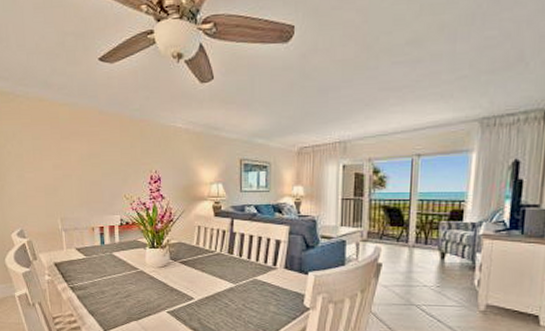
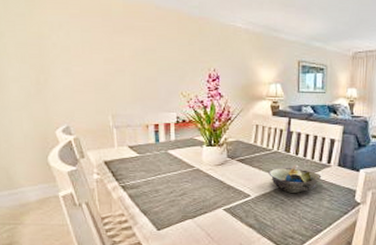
decorative bowl: none [212,267,267,296] -> present [268,164,322,193]

